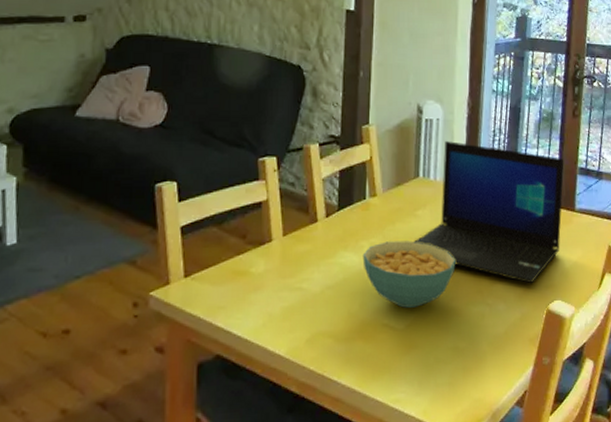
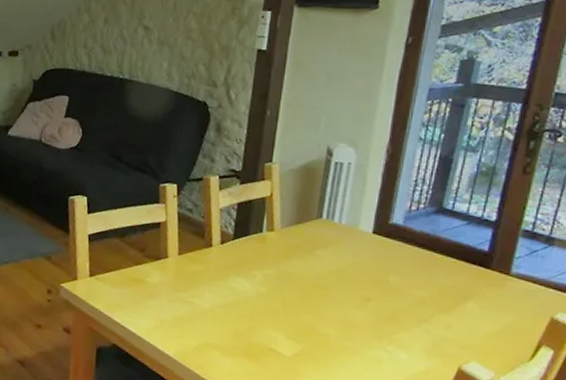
cereal bowl: present [363,241,457,308] -> none [254,274,356,340]
laptop: present [414,141,564,284] -> none [310,186,503,341]

